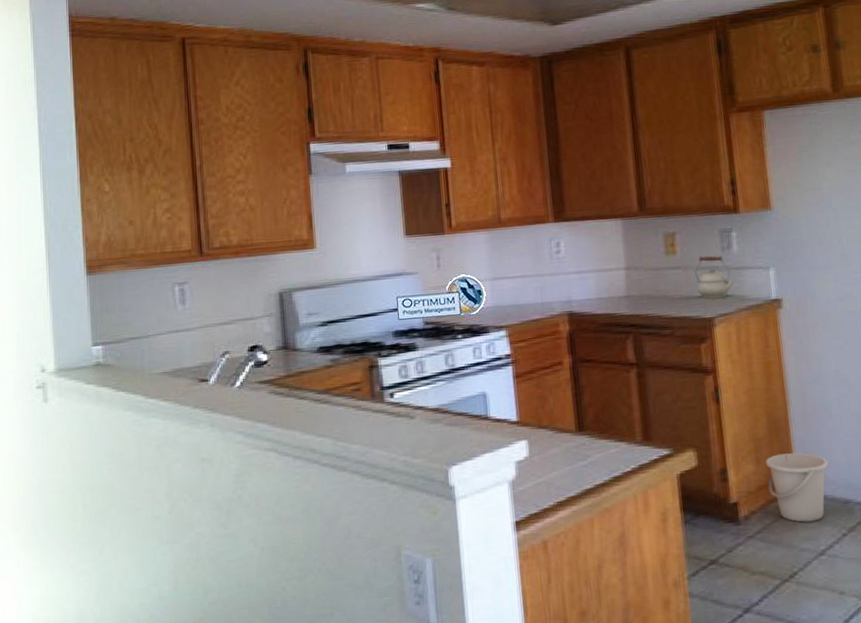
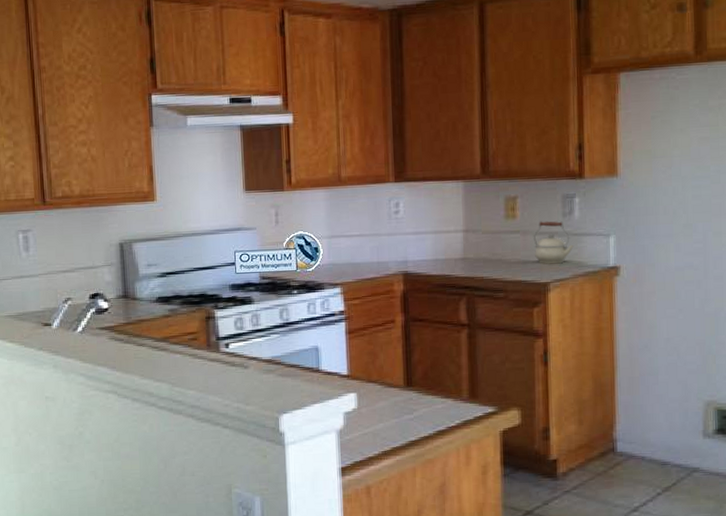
bucket: present [766,452,829,523] -> none [588,416,650,481]

